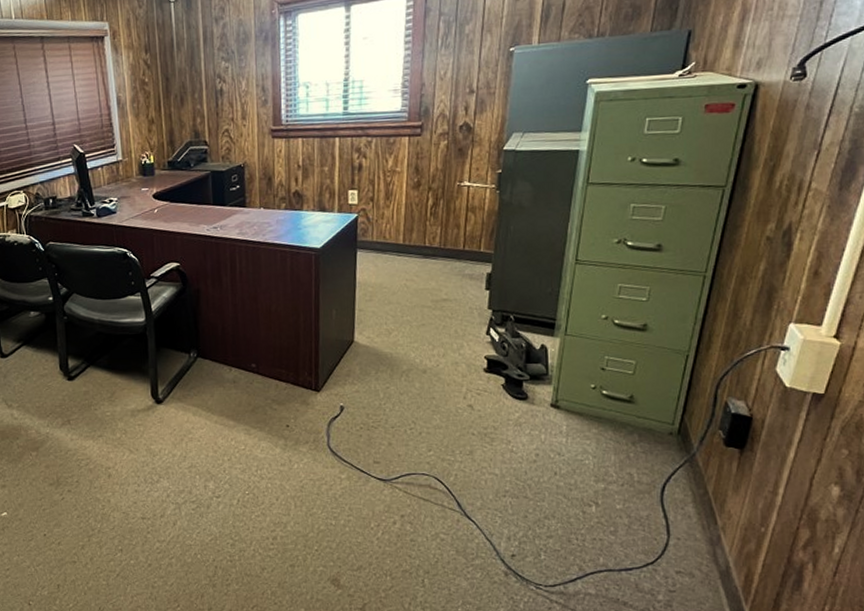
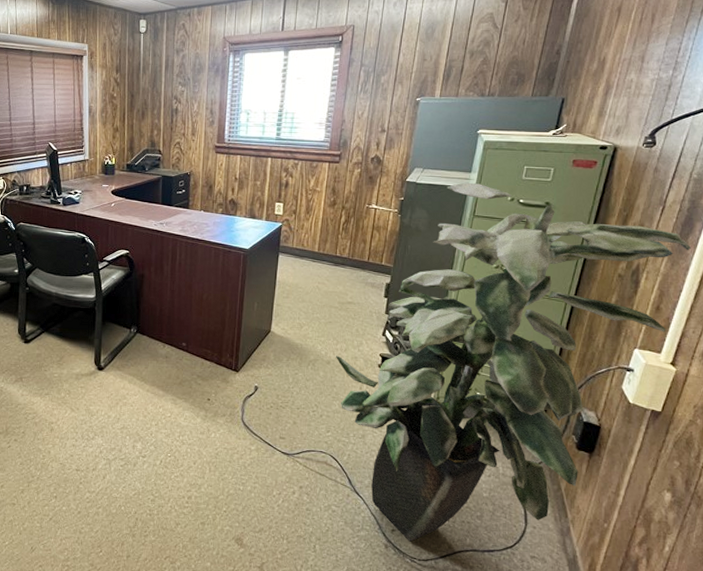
indoor plant: none [433,143,854,567] -> present [336,182,691,542]

